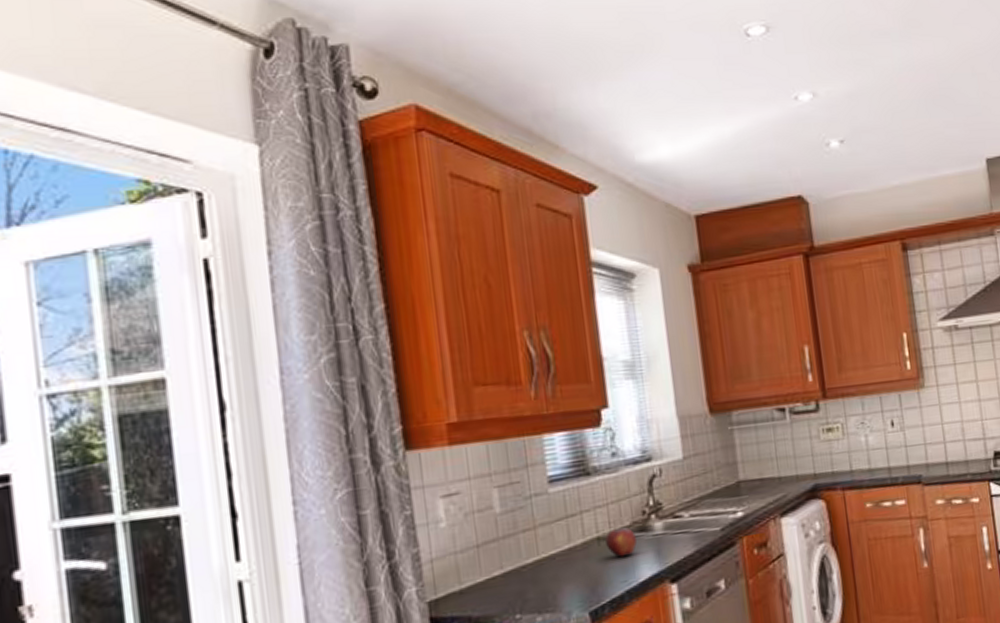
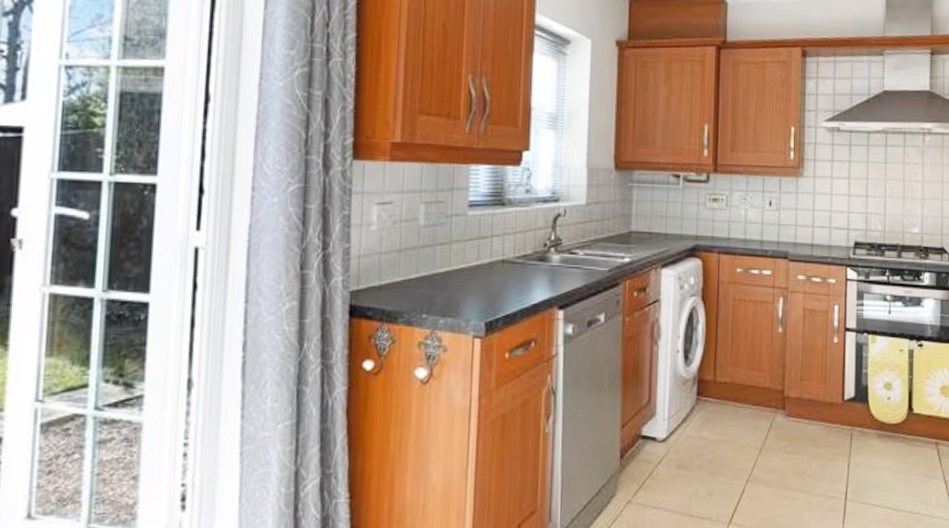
fruit: present [605,526,637,558] -> none [509,254,535,280]

